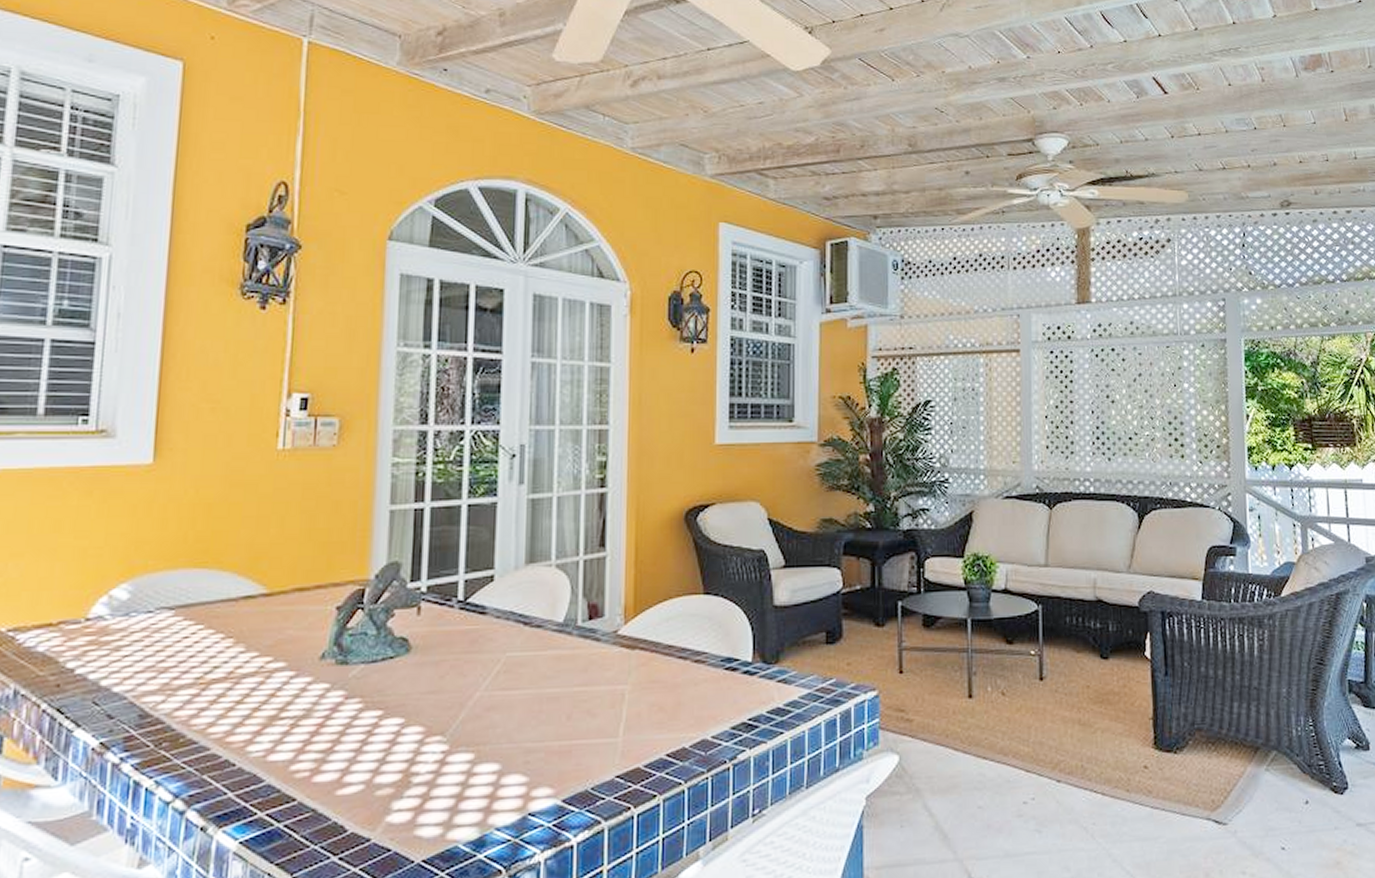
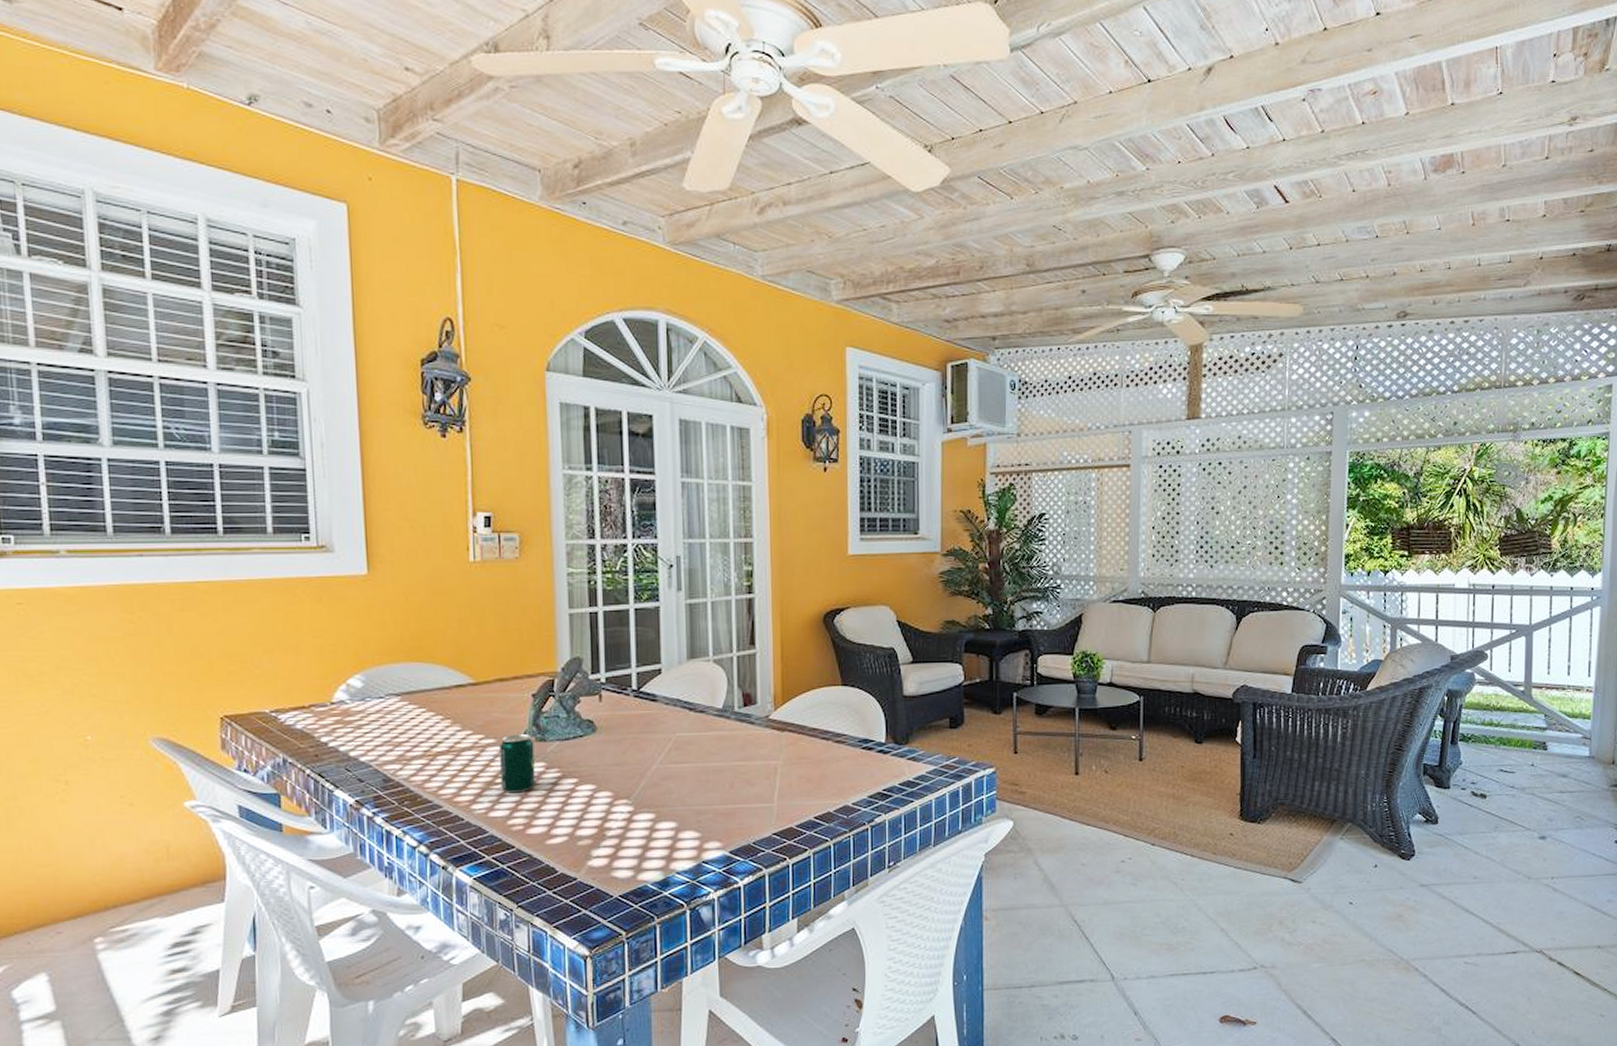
beverage can: none [287,656,333,730] -> present [500,734,535,793]

